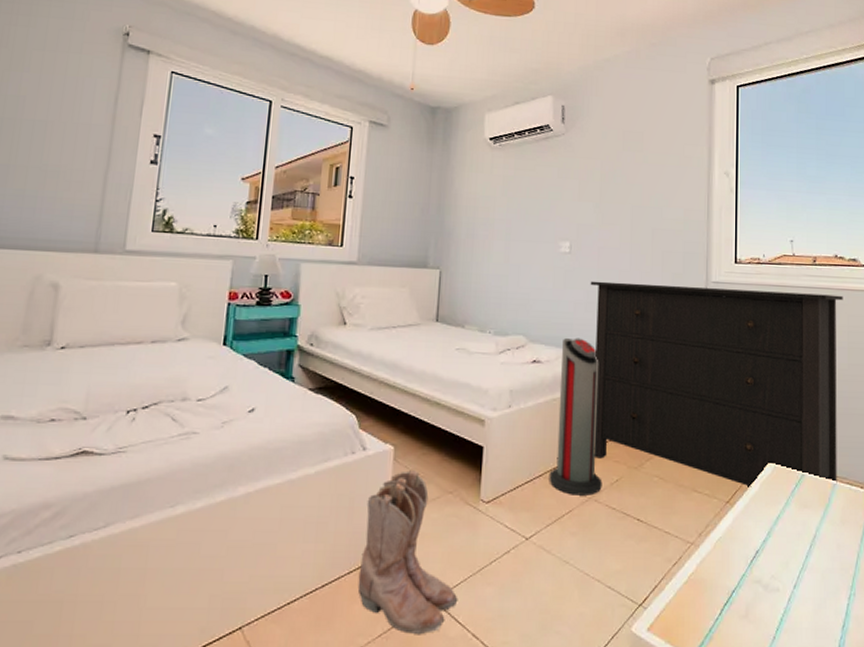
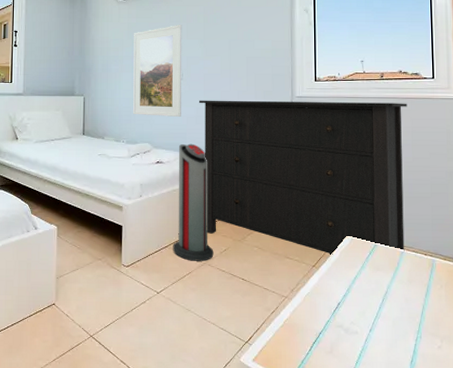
boots: present [357,470,458,635] -> none [37,244,109,361]
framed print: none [504,182,573,303] -> present [132,25,182,118]

